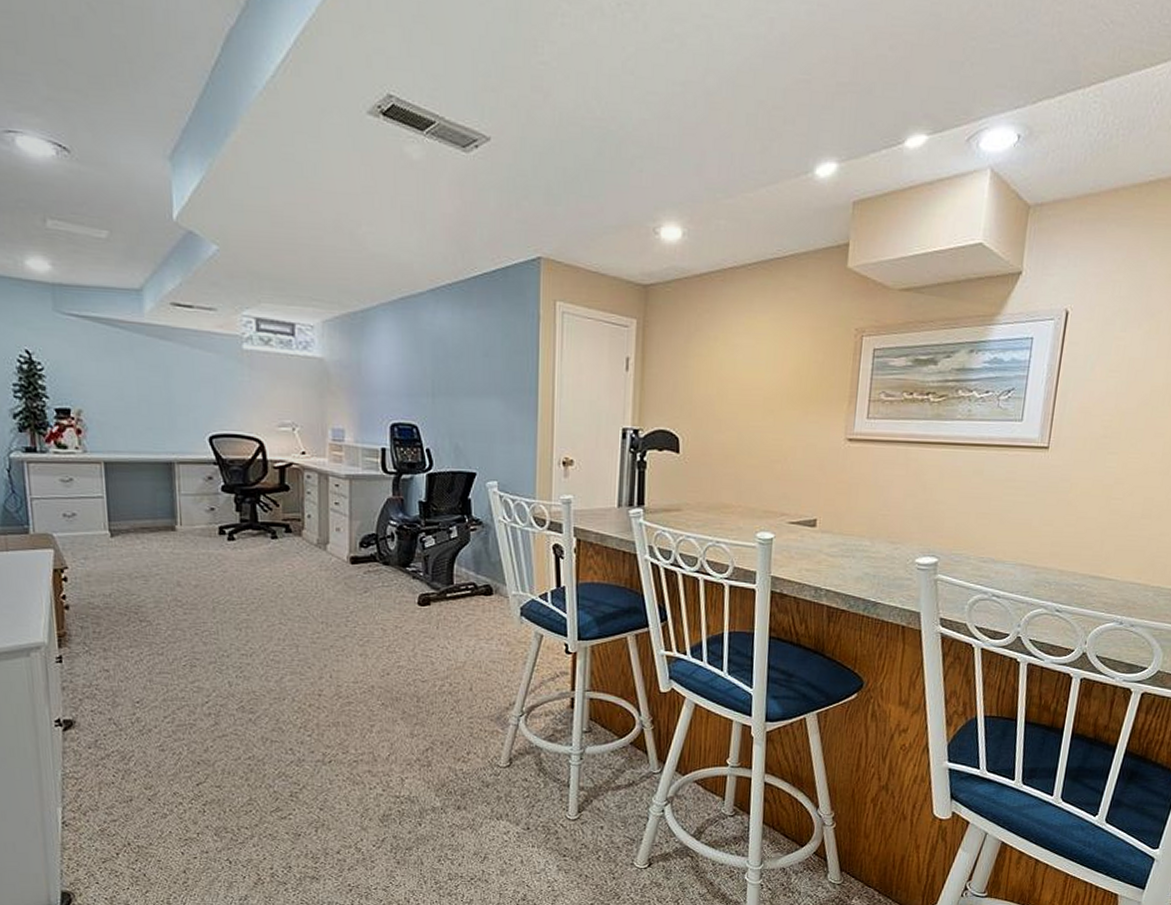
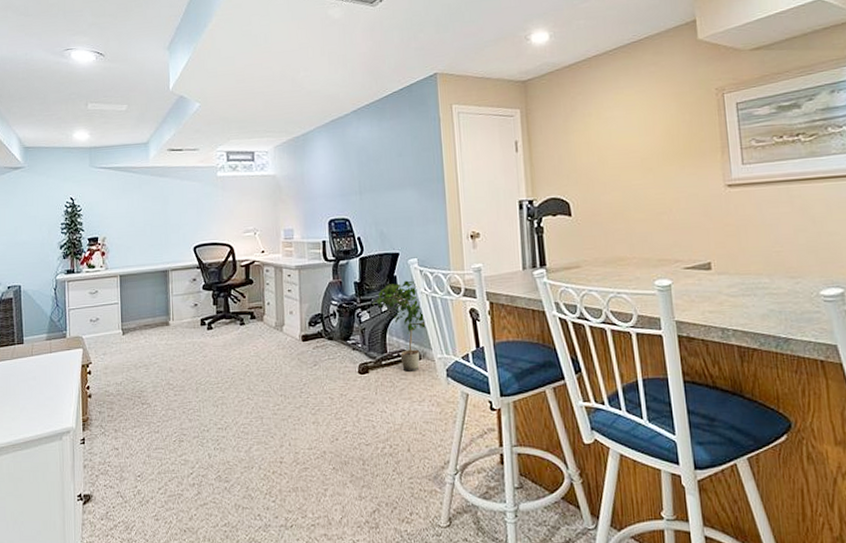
potted plant: none [439,505,501,607] -> present [372,280,426,372]

